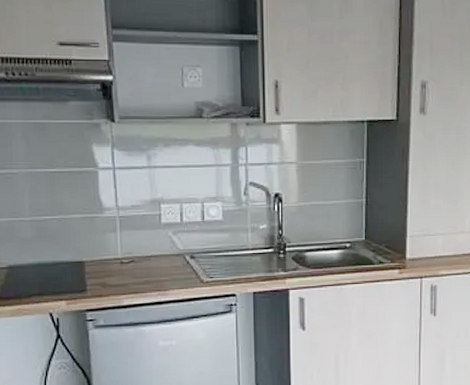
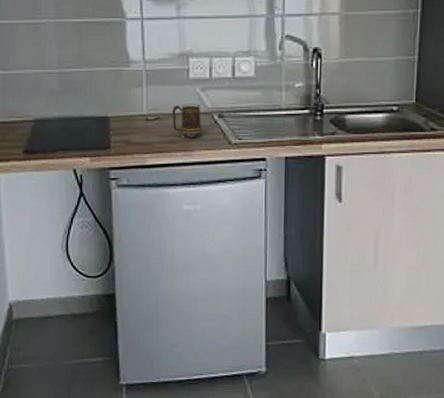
mug: none [146,246,176,278] -> present [172,104,202,138]

